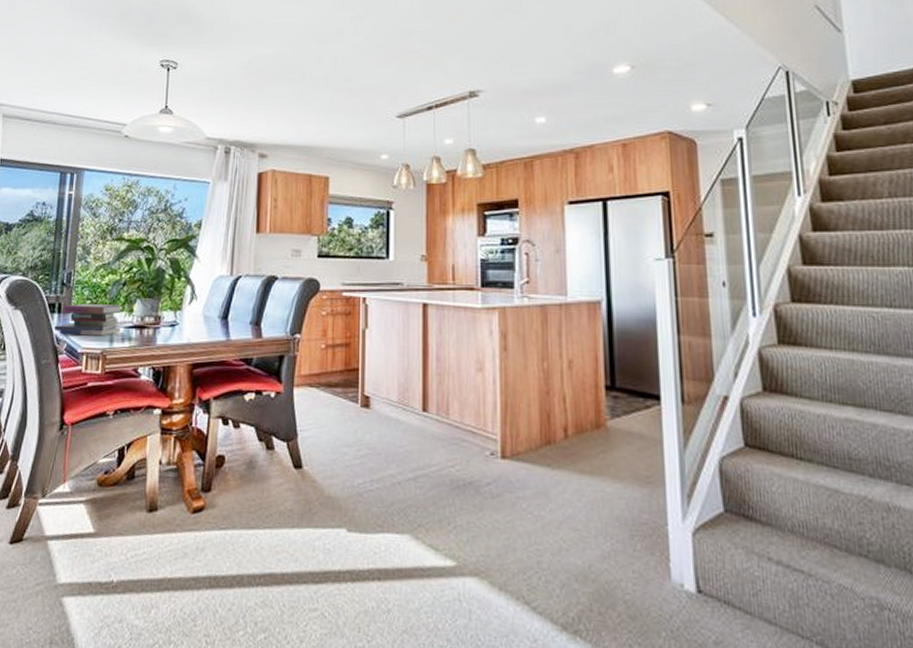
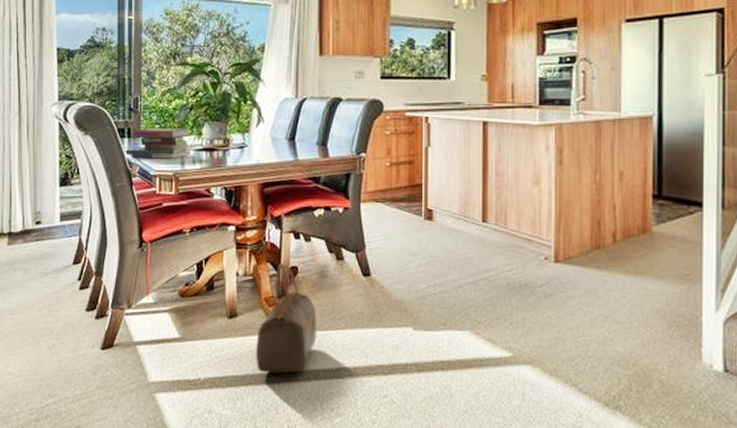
handbag: none [175,451,243,578] -> present [256,263,317,373]

